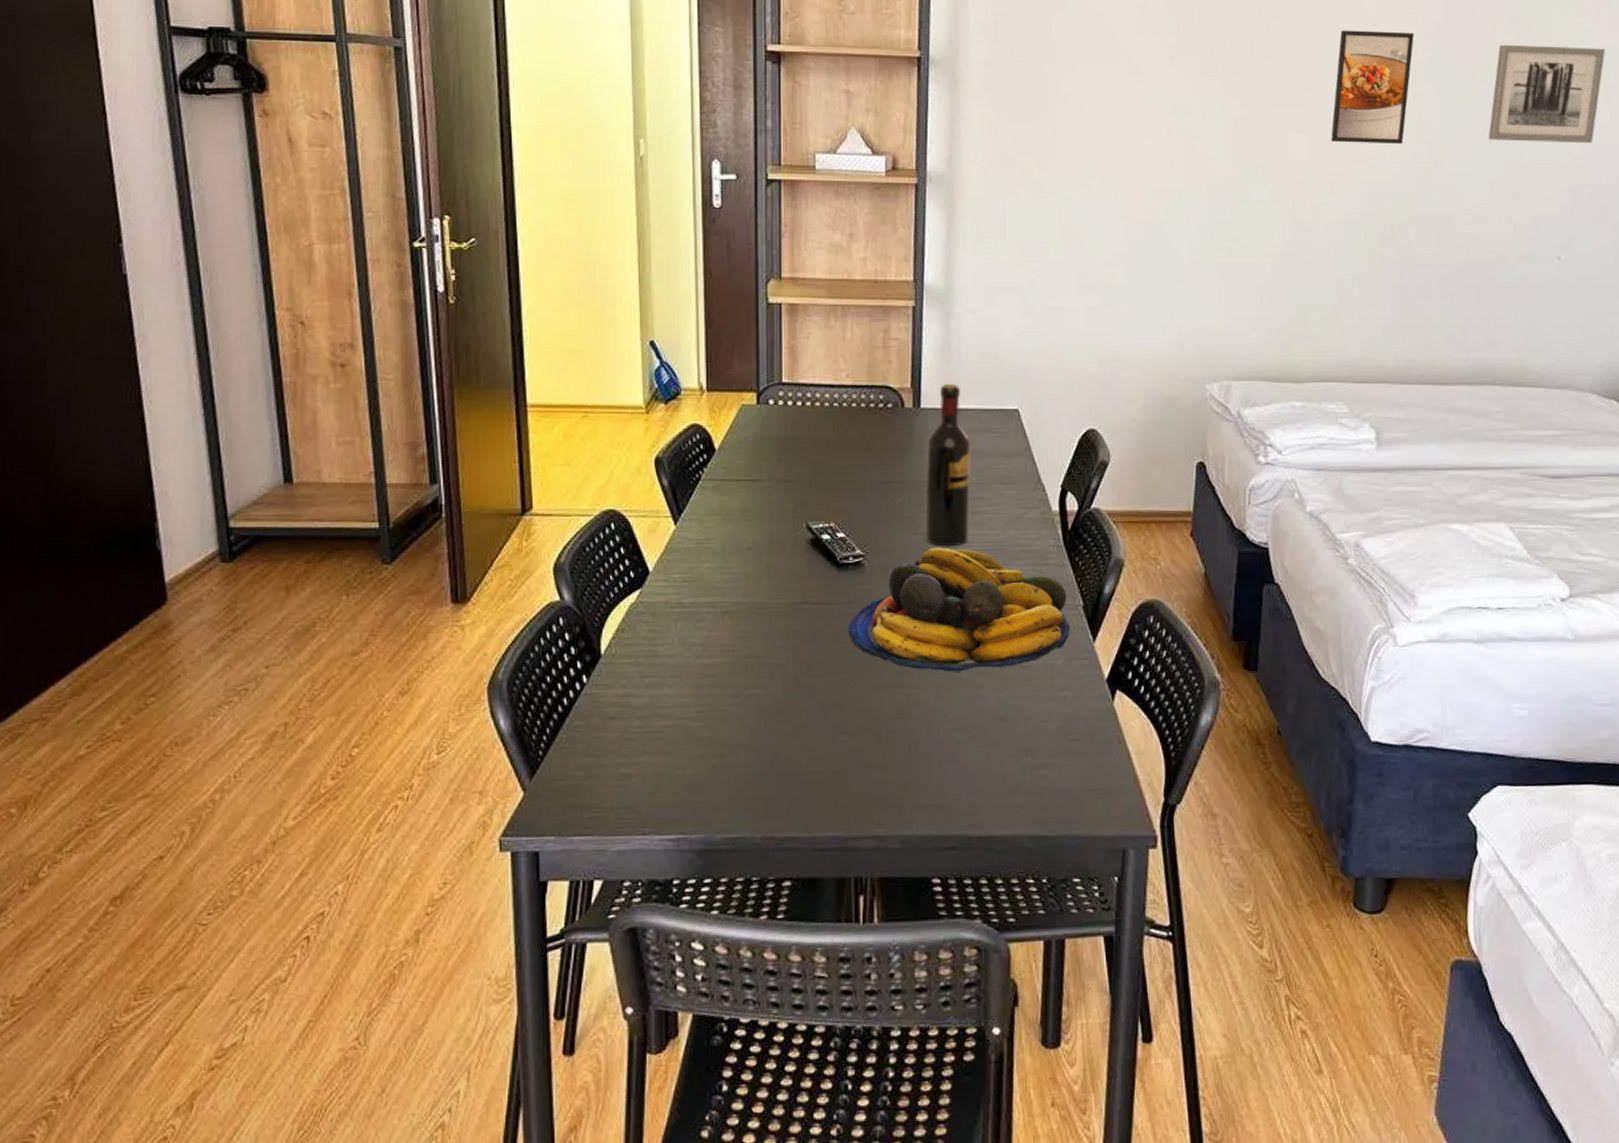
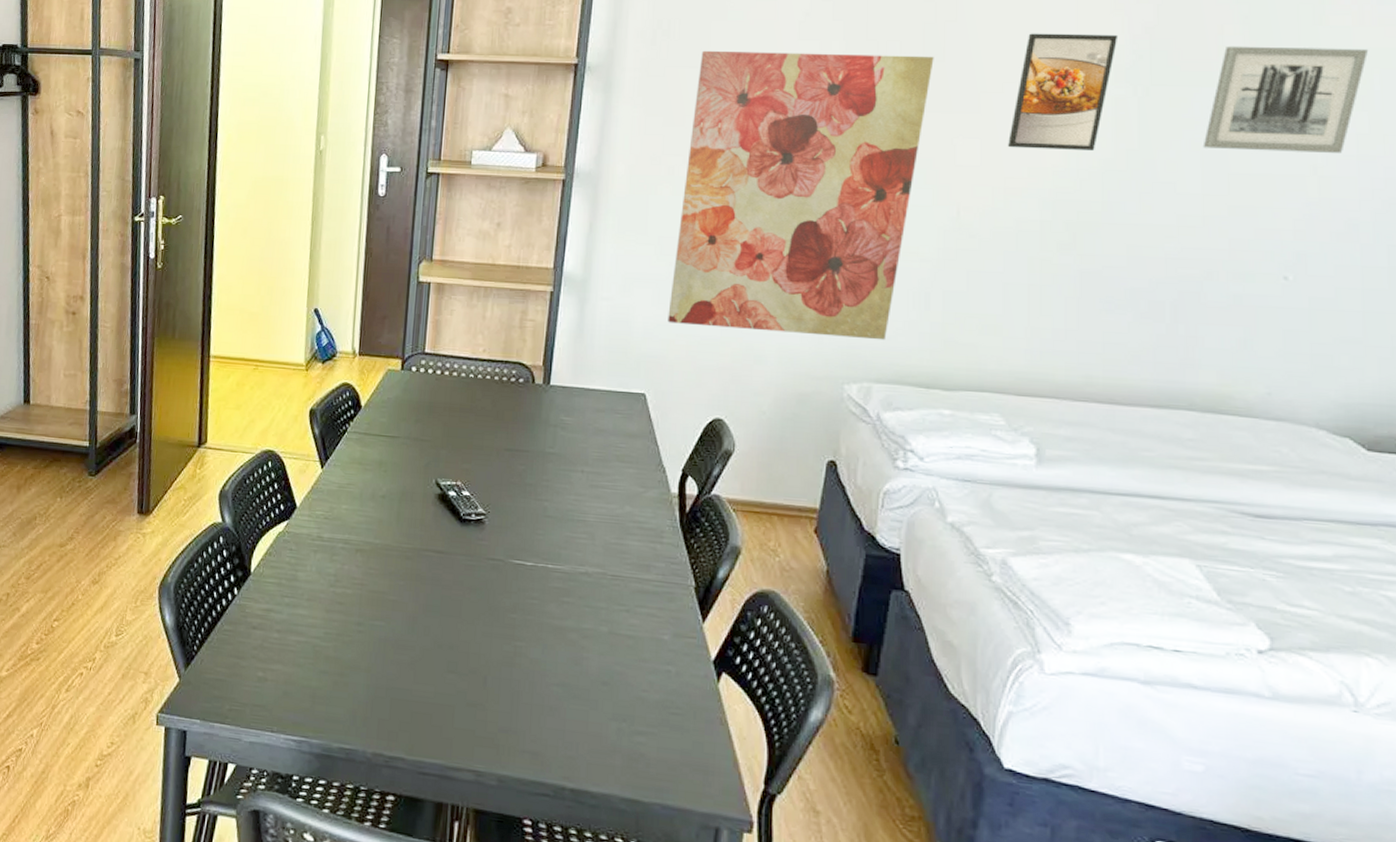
fruit bowl: present [848,547,1071,672] -> none [465,514,680,635]
wine bottle: present [925,383,971,546] -> none [545,364,595,515]
wall art: none [1034,43,1262,338] -> present [667,50,934,340]

